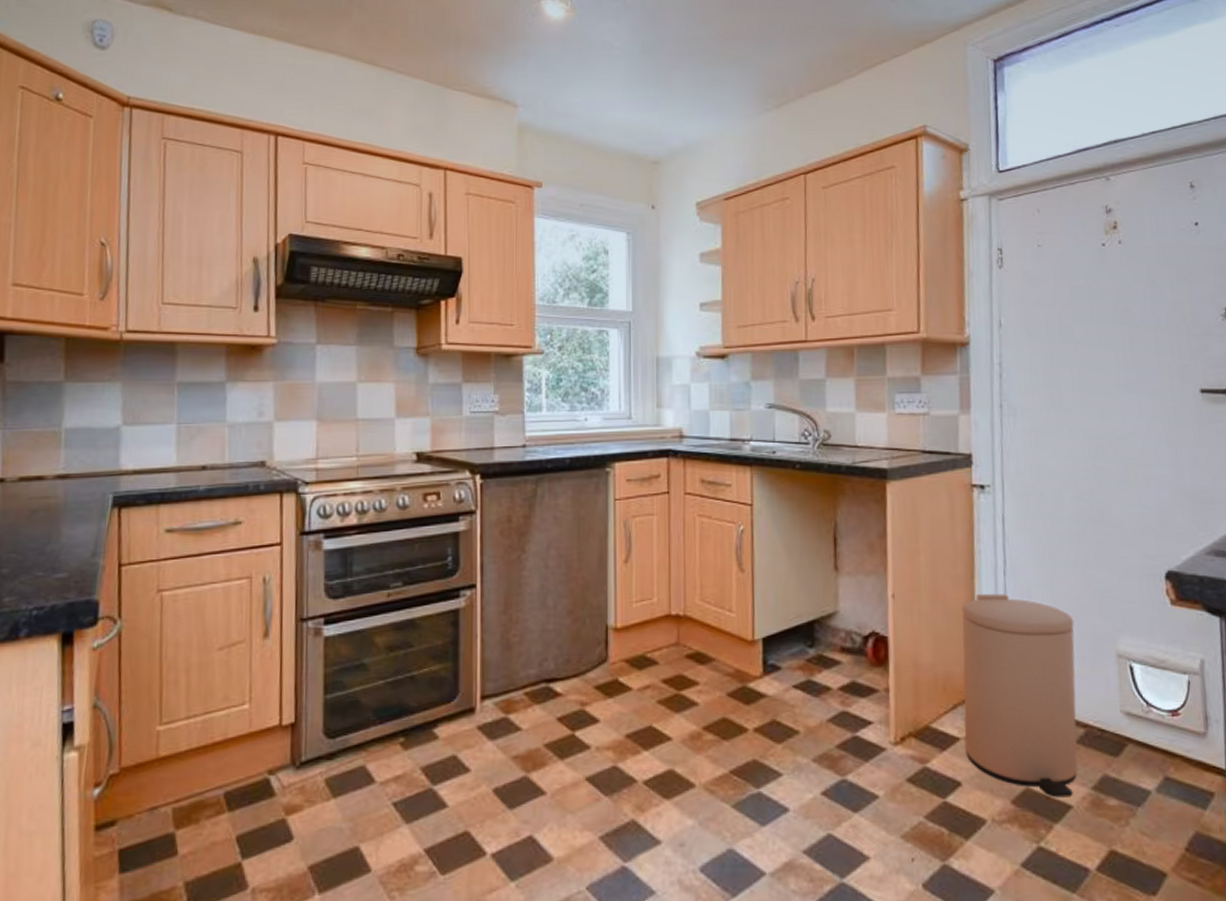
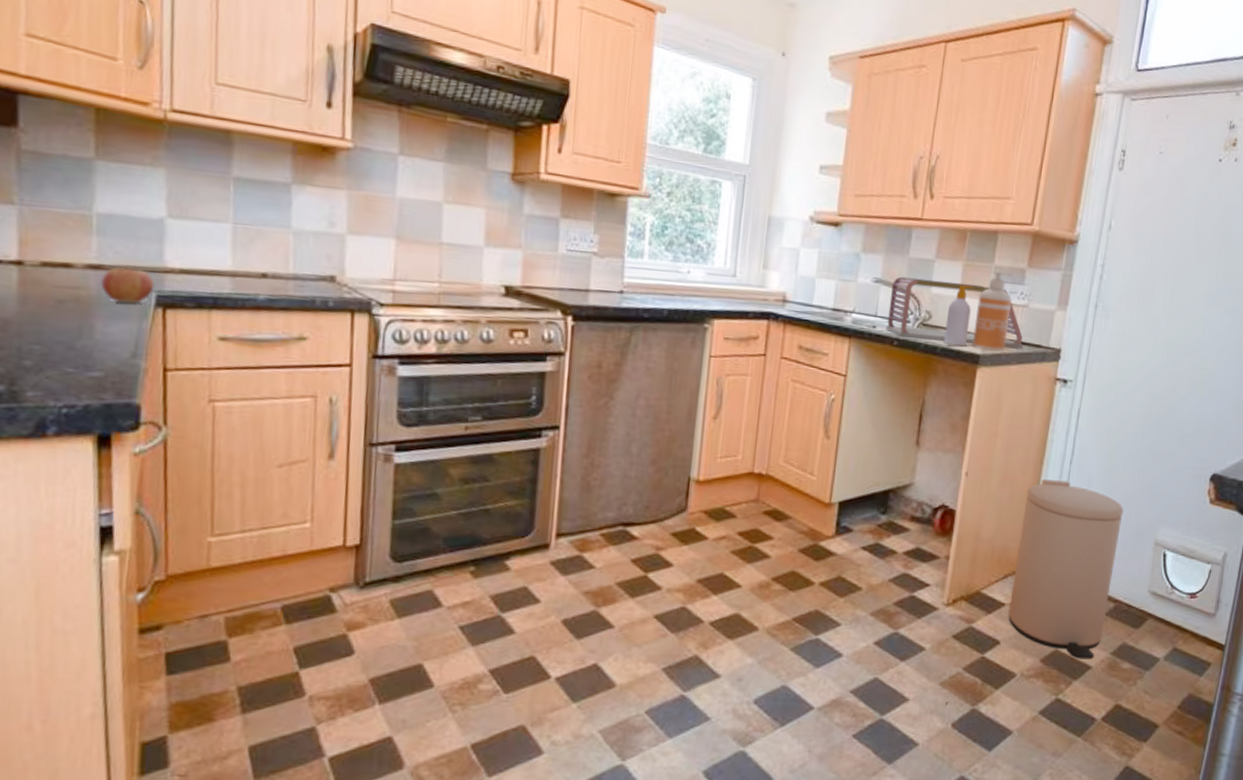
fruit: none [67,472,112,507] -> present [101,265,155,305]
dish rack: none [785,398,931,459] -> present [885,276,1023,349]
soap bottle: none [846,400,871,462] -> present [944,285,974,347]
soap dispenser: none [876,382,913,463] -> present [972,271,1013,351]

